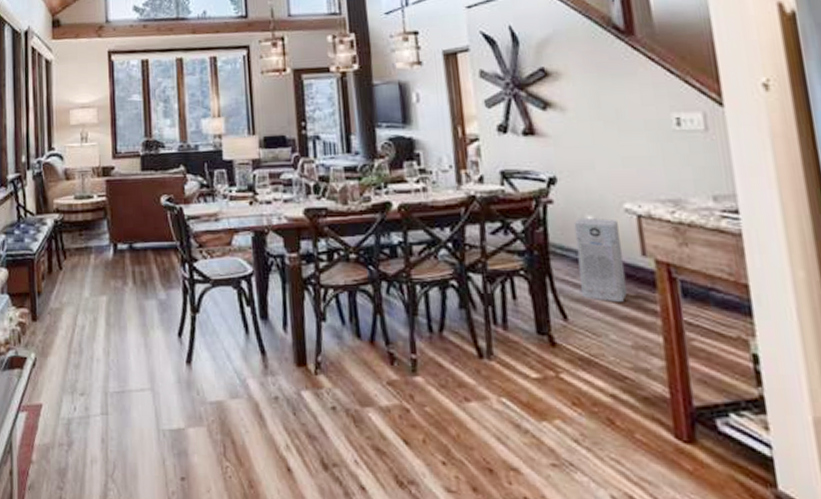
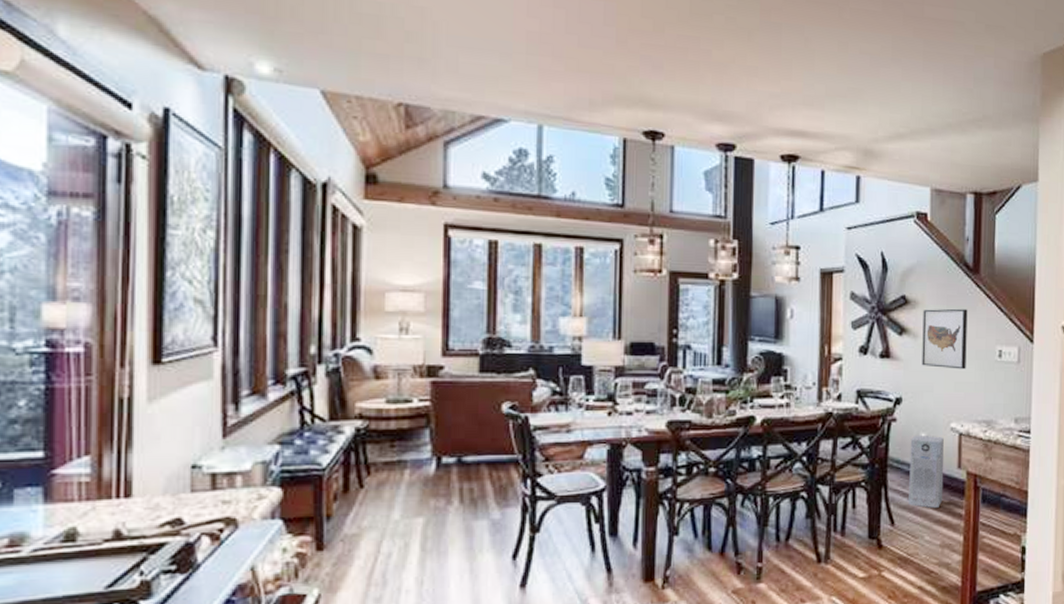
wall art: none [568,75,634,143] -> present [922,308,968,370]

